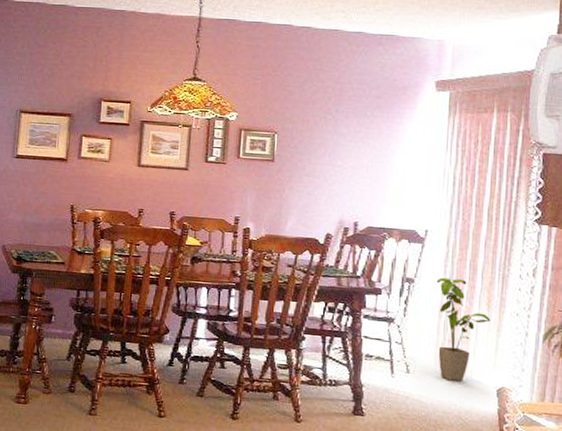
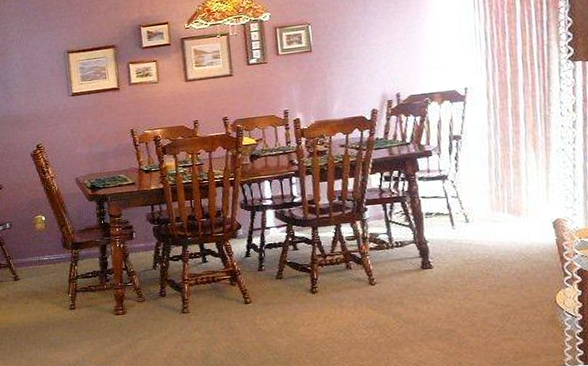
house plant: present [436,277,491,382] -> none [482,127,538,222]

